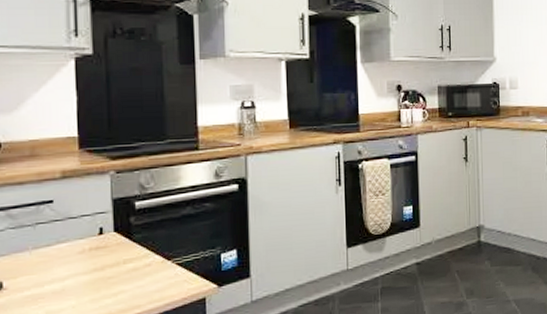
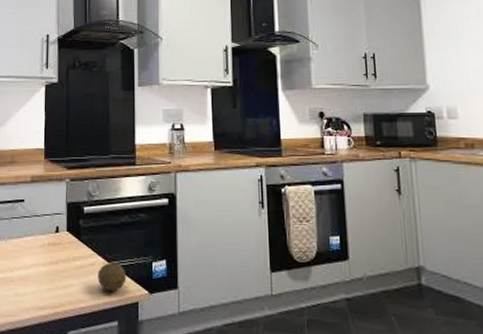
fruit: none [155,260,191,291] -> present [97,263,127,292]

